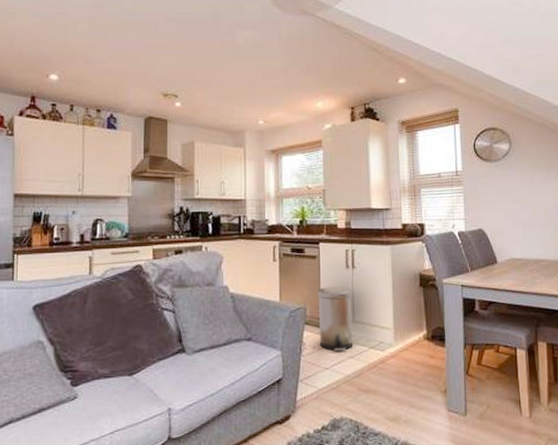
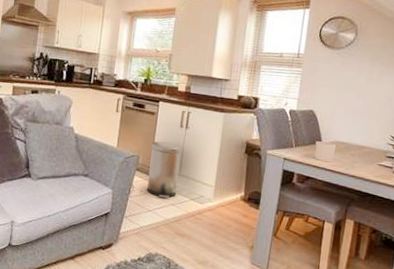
mug: none [491,261,513,283] -> present [314,141,336,163]

